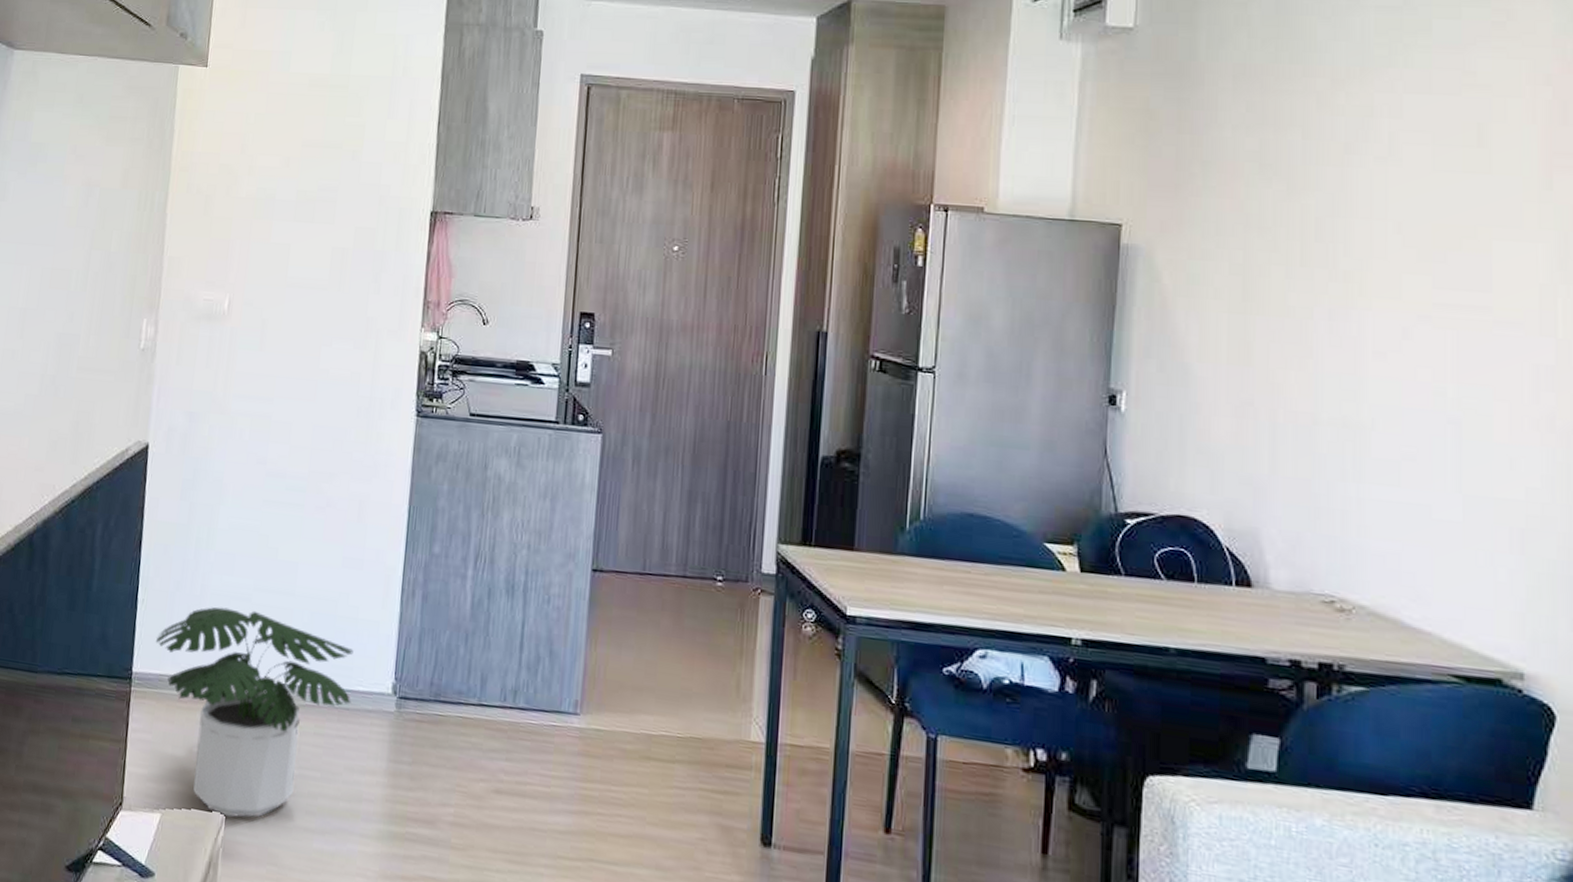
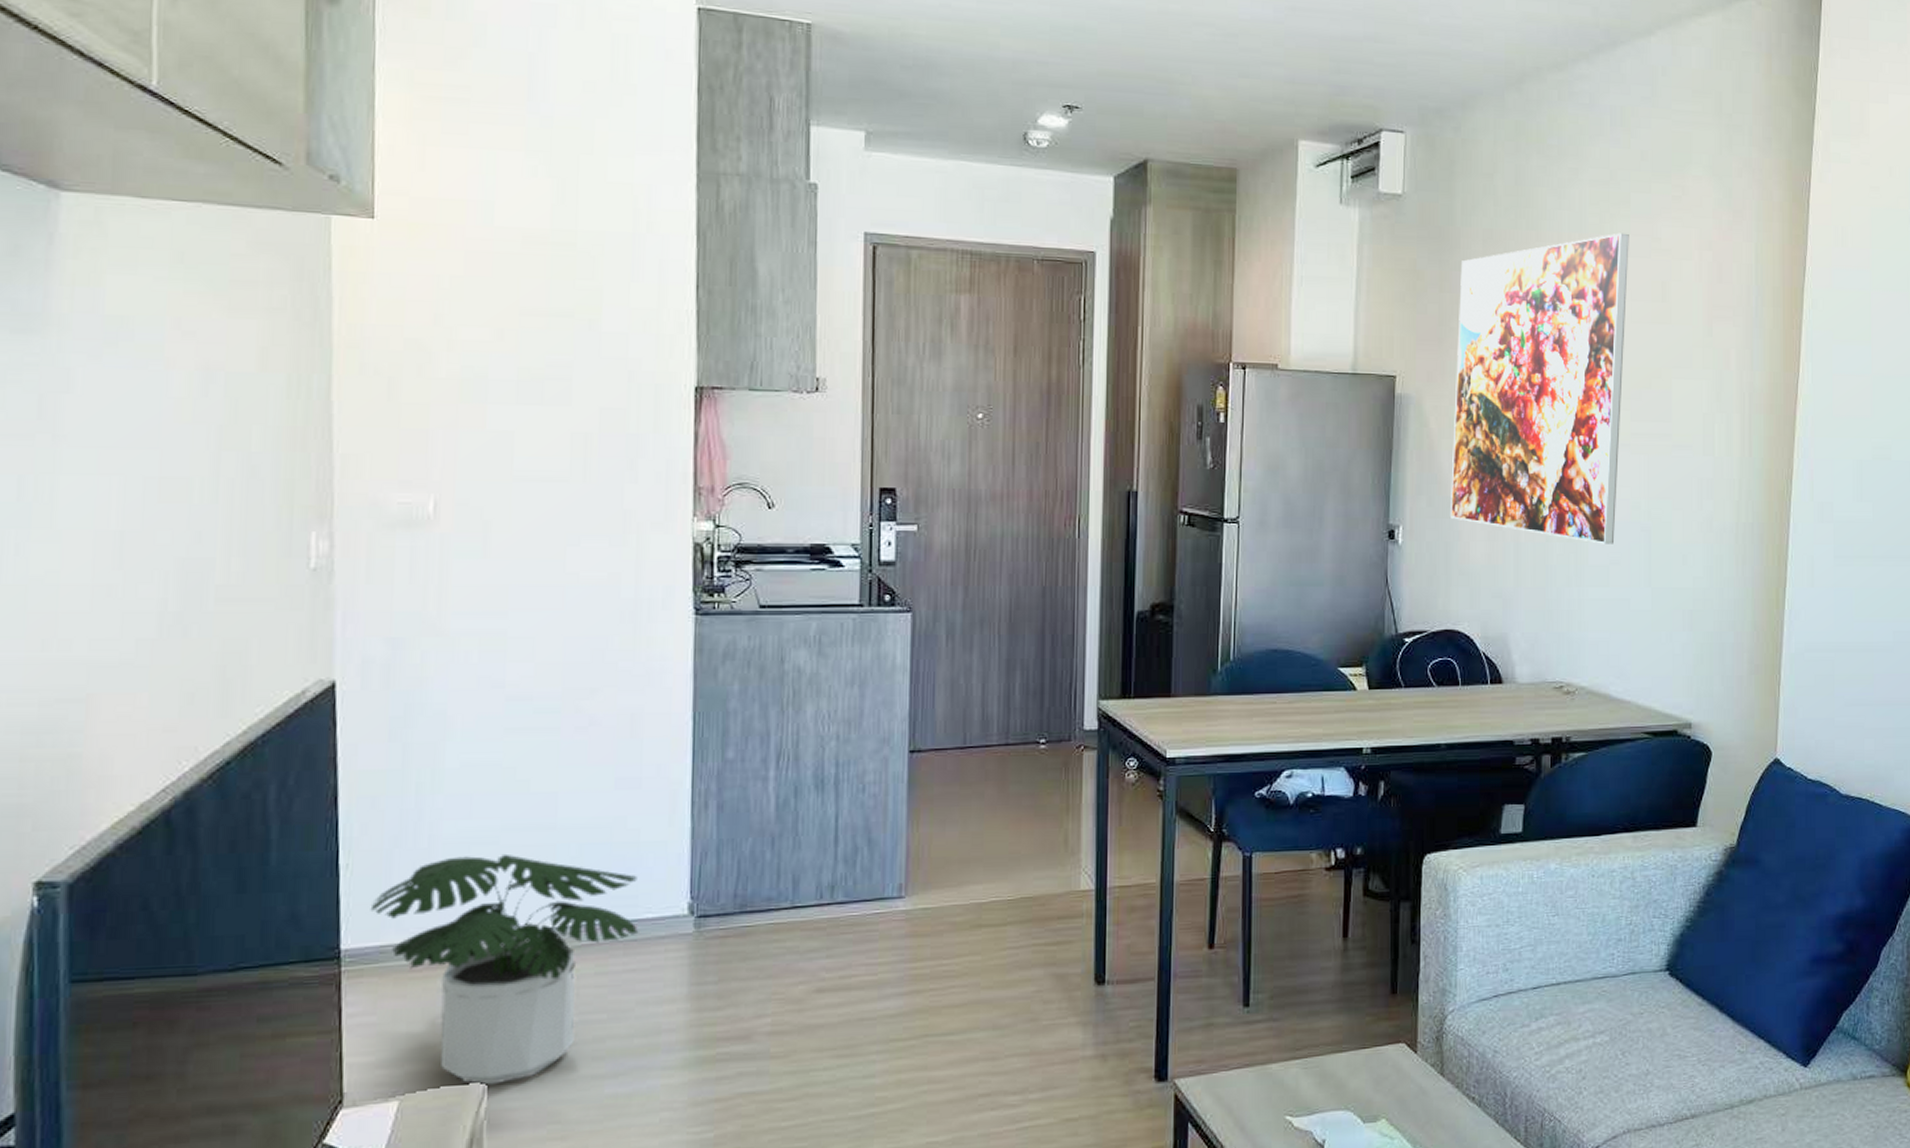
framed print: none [1185,66,1430,436] -> present [1449,233,1629,544]

